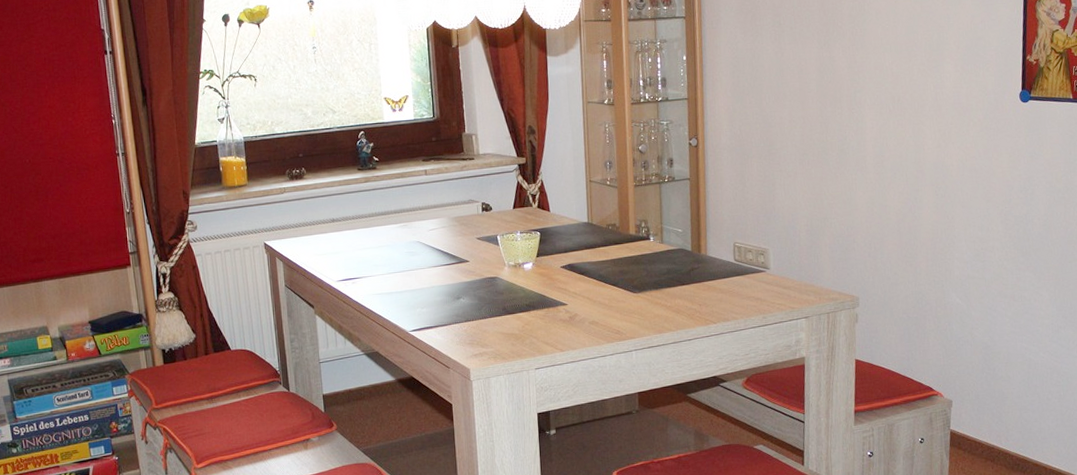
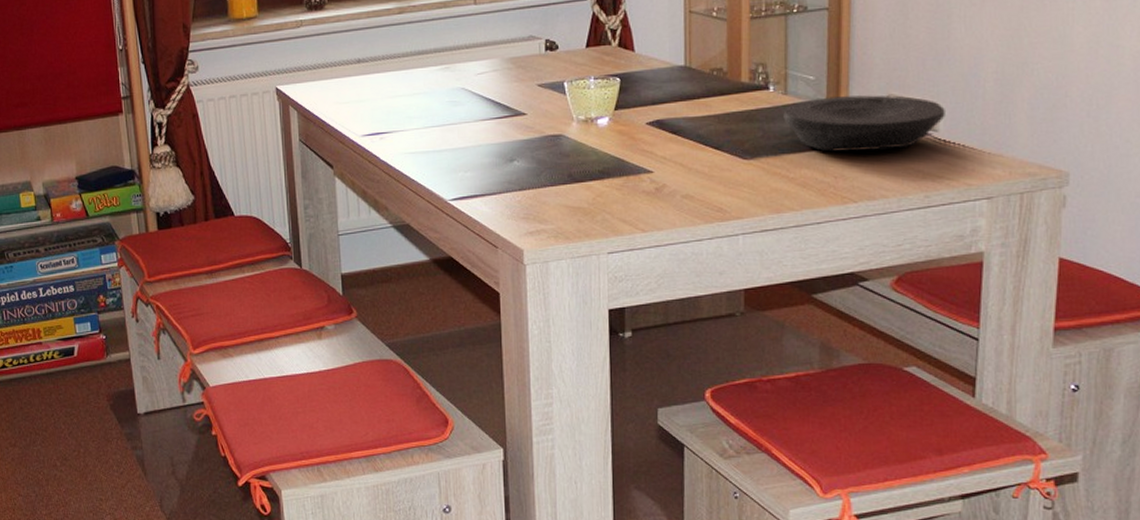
plate: none [661,243,774,286] -> present [783,95,945,152]

